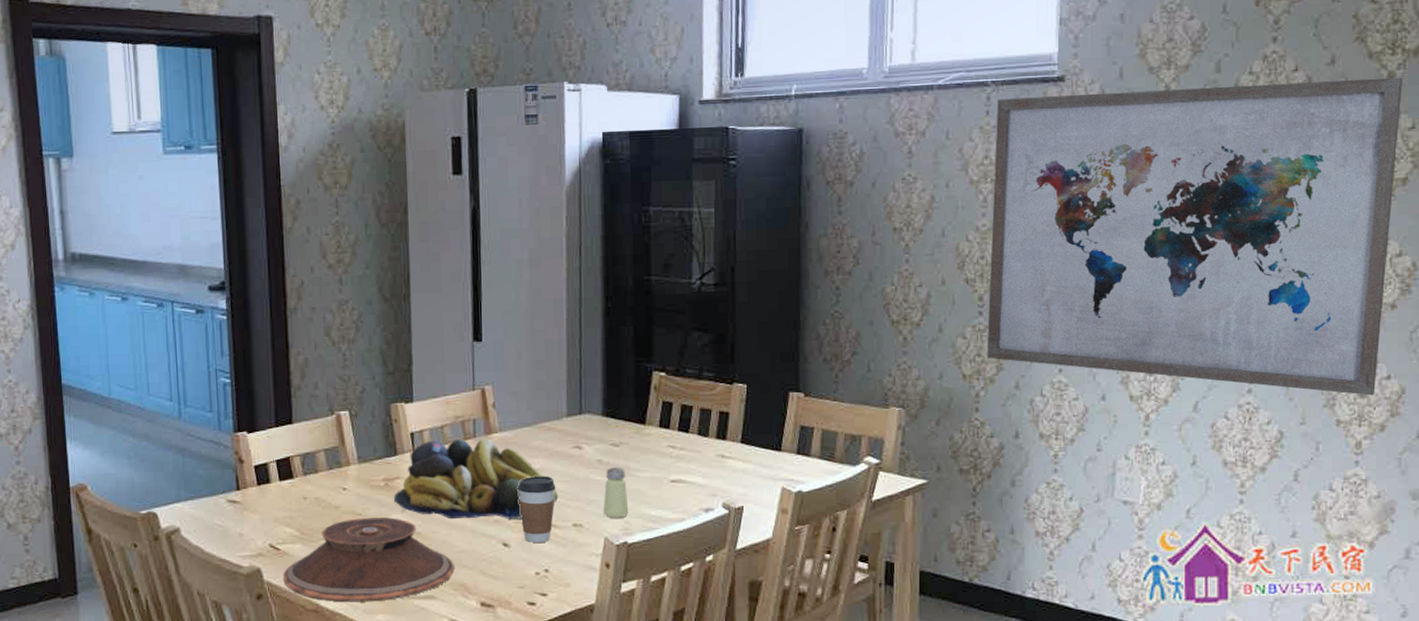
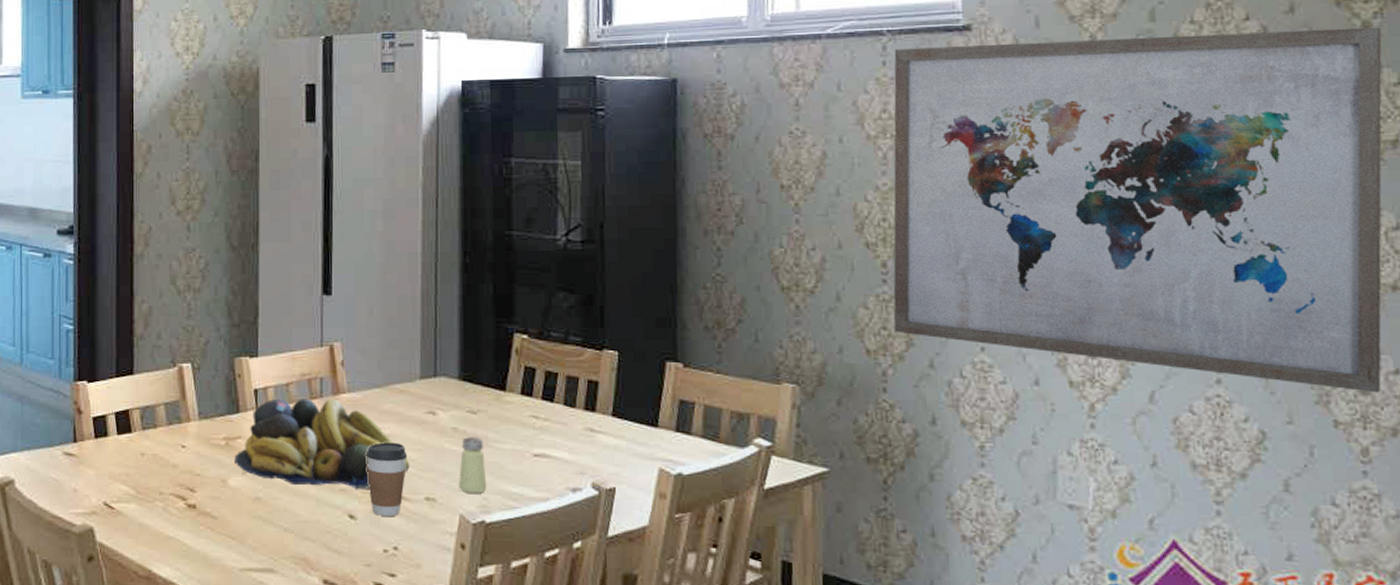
plate: present [283,517,454,603] -> none [116,479,296,572]

